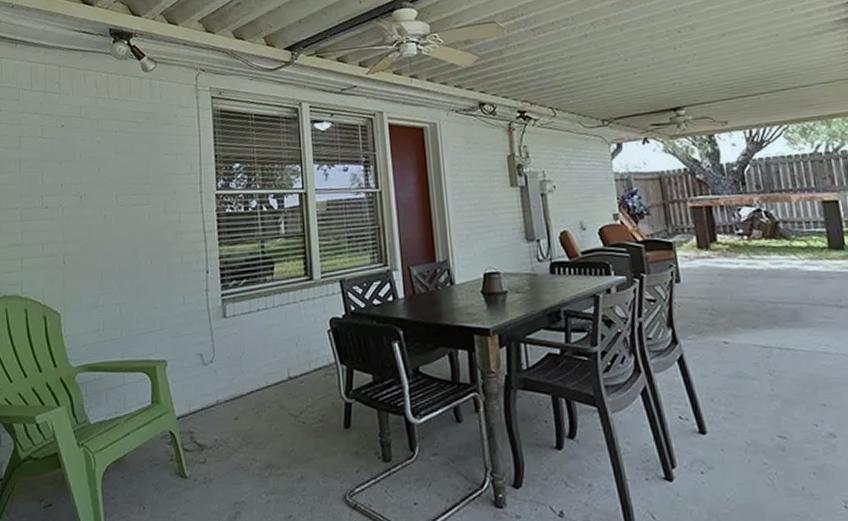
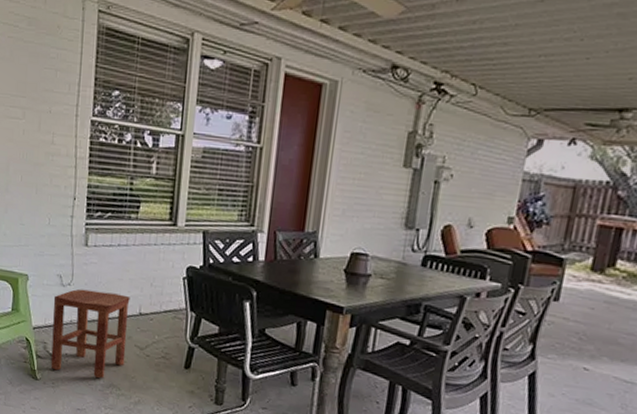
stool: none [196,361,281,462] -> present [51,289,130,378]

